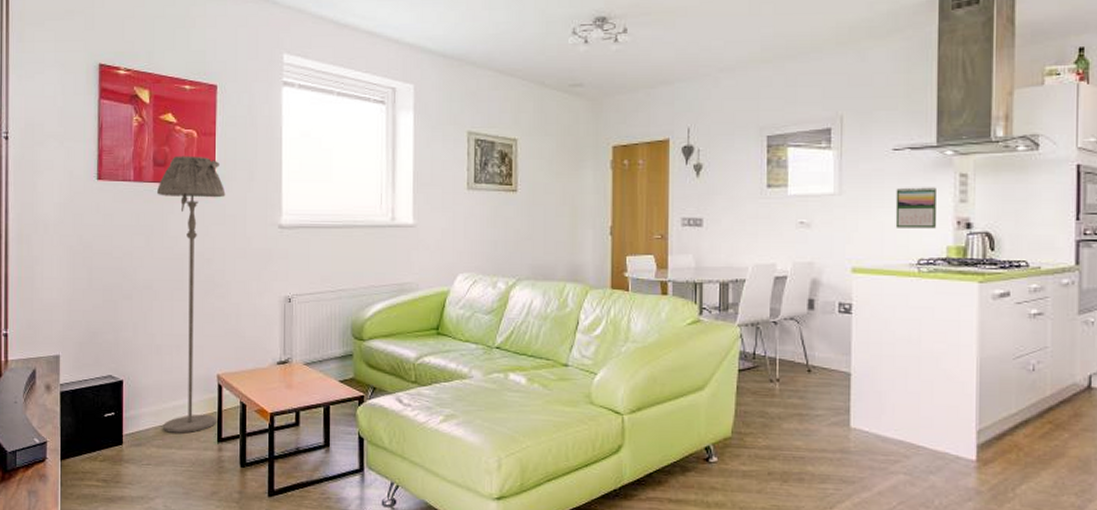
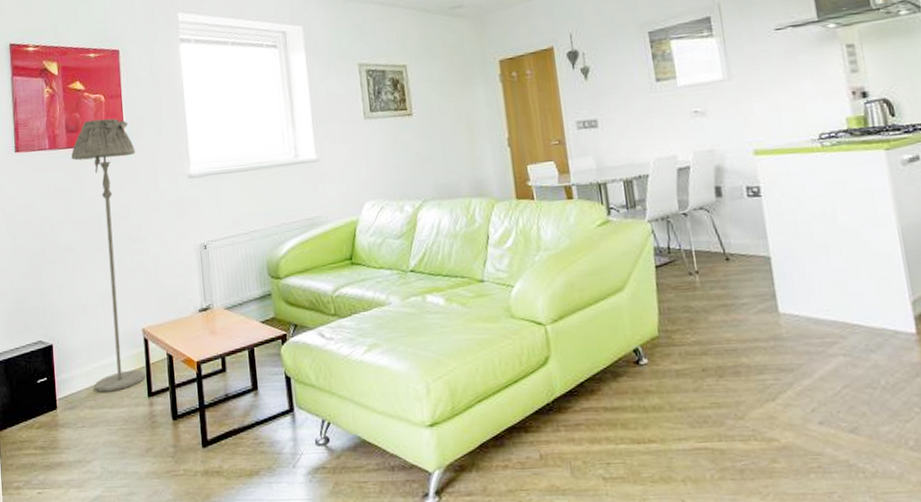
calendar: present [895,187,938,229] -> none [784,61,833,106]

